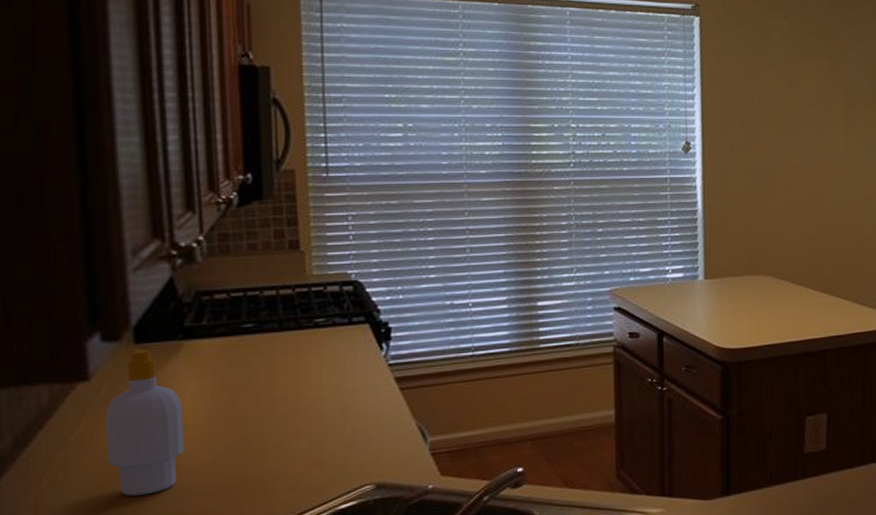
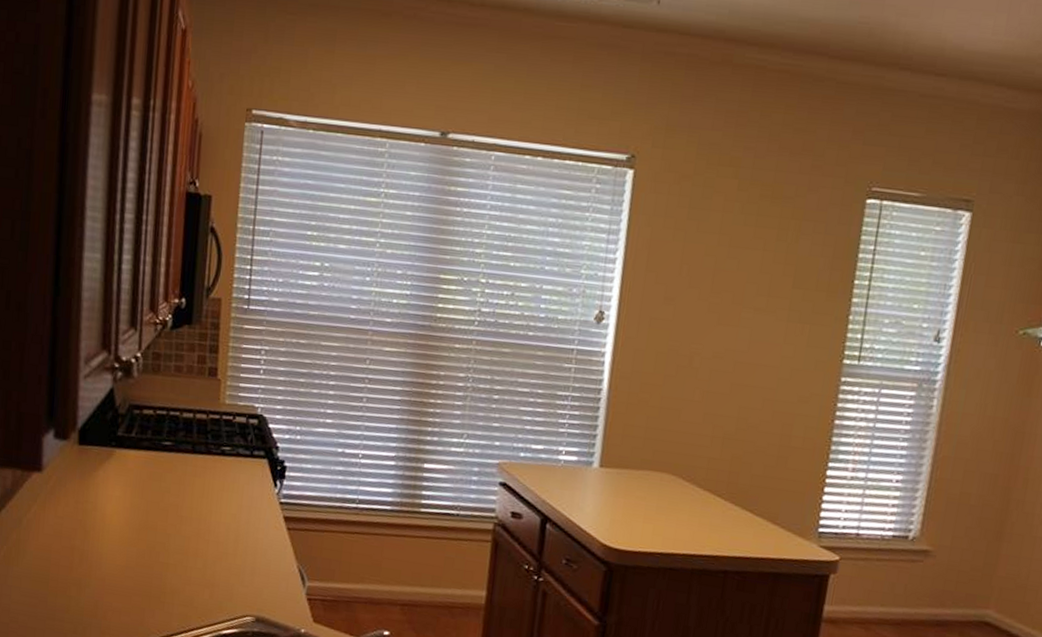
soap bottle: present [106,348,184,496] -> none [48,448,108,584]

